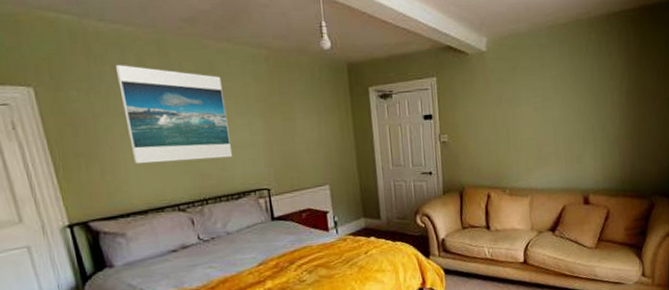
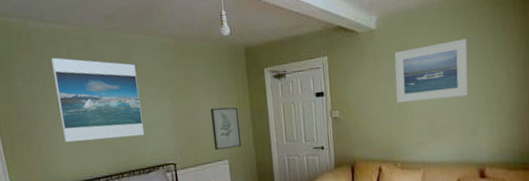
wall art: none [309,128,344,175] -> present [210,107,242,151]
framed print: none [504,65,575,129] -> present [394,38,469,104]

